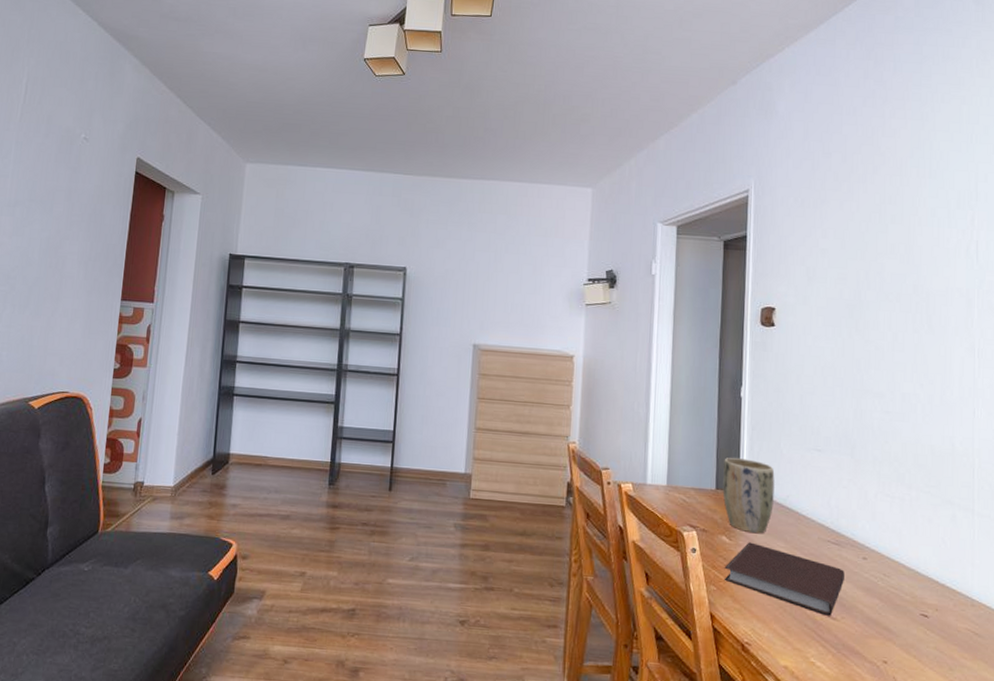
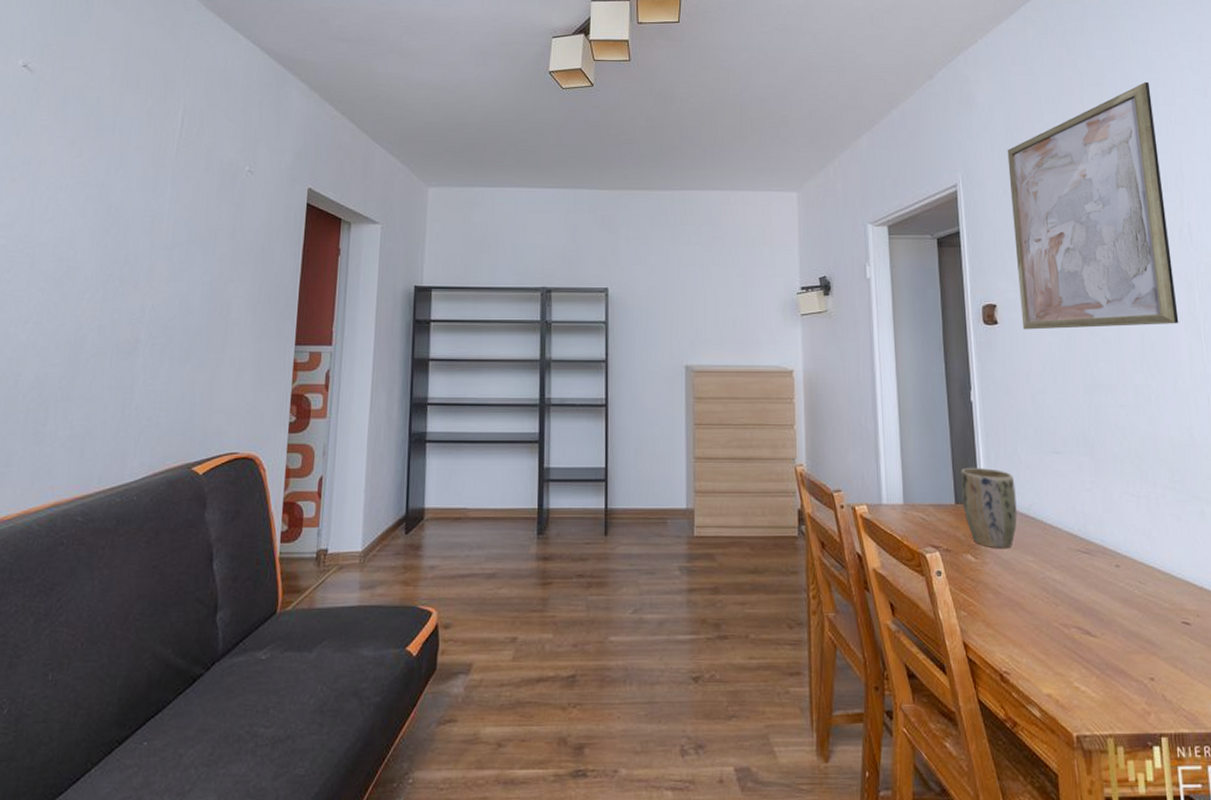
notebook: present [724,542,845,616] -> none [973,559,1099,633]
wall art: none [798,98,955,339] -> present [1007,81,1179,330]

